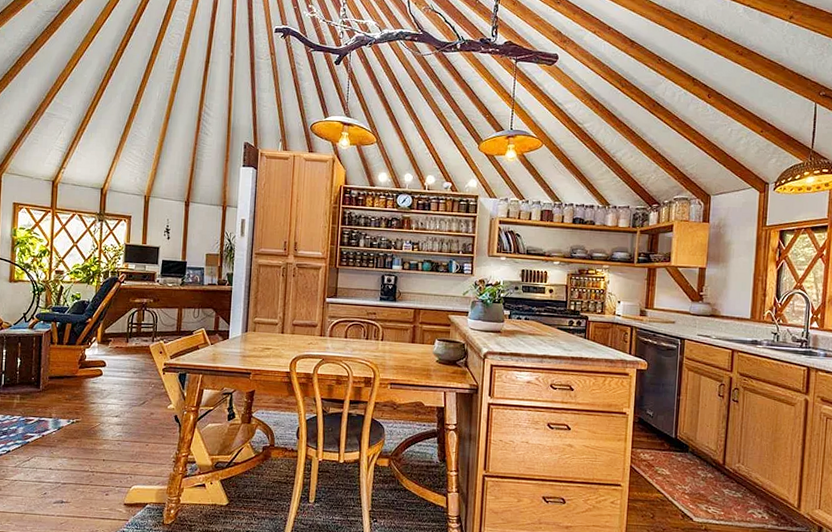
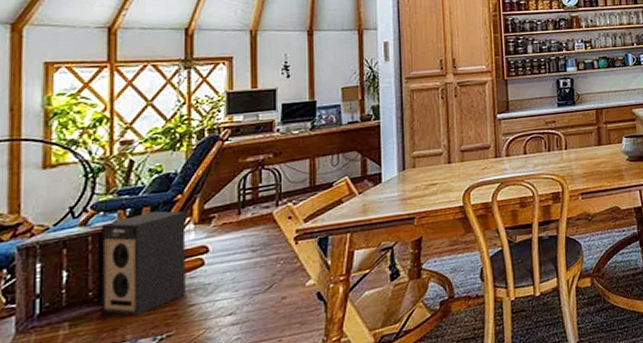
speaker: none [38,327,93,401] -> present [100,211,186,316]

